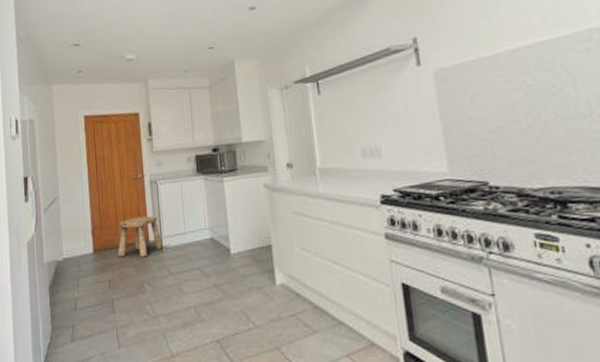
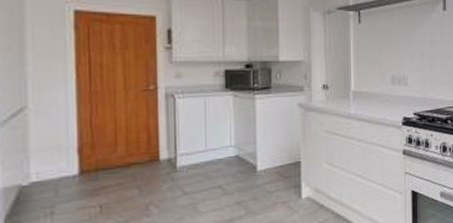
stool: present [118,215,163,257] -> none [116,132,177,178]

